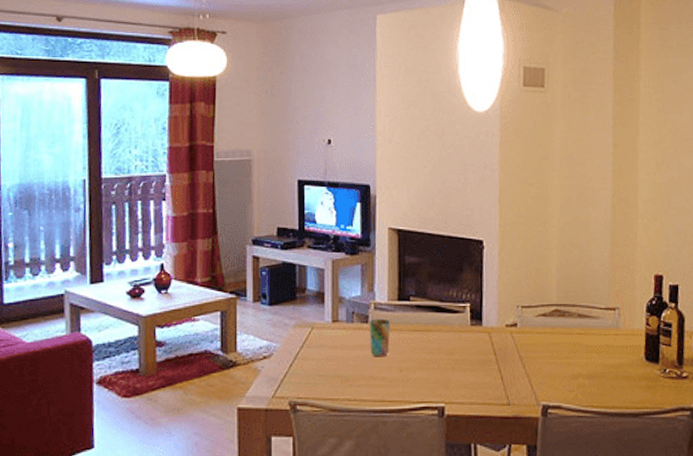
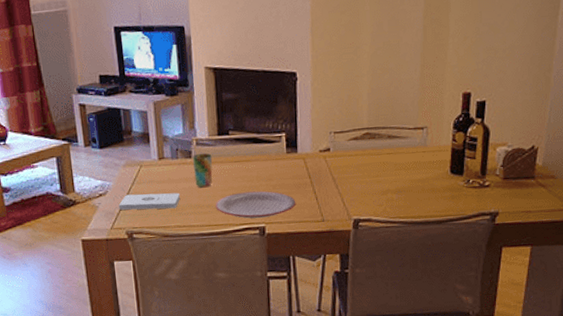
notepad: none [283,359,353,379] -> present [118,192,181,210]
plate: none [390,365,480,397] -> present [215,191,296,219]

